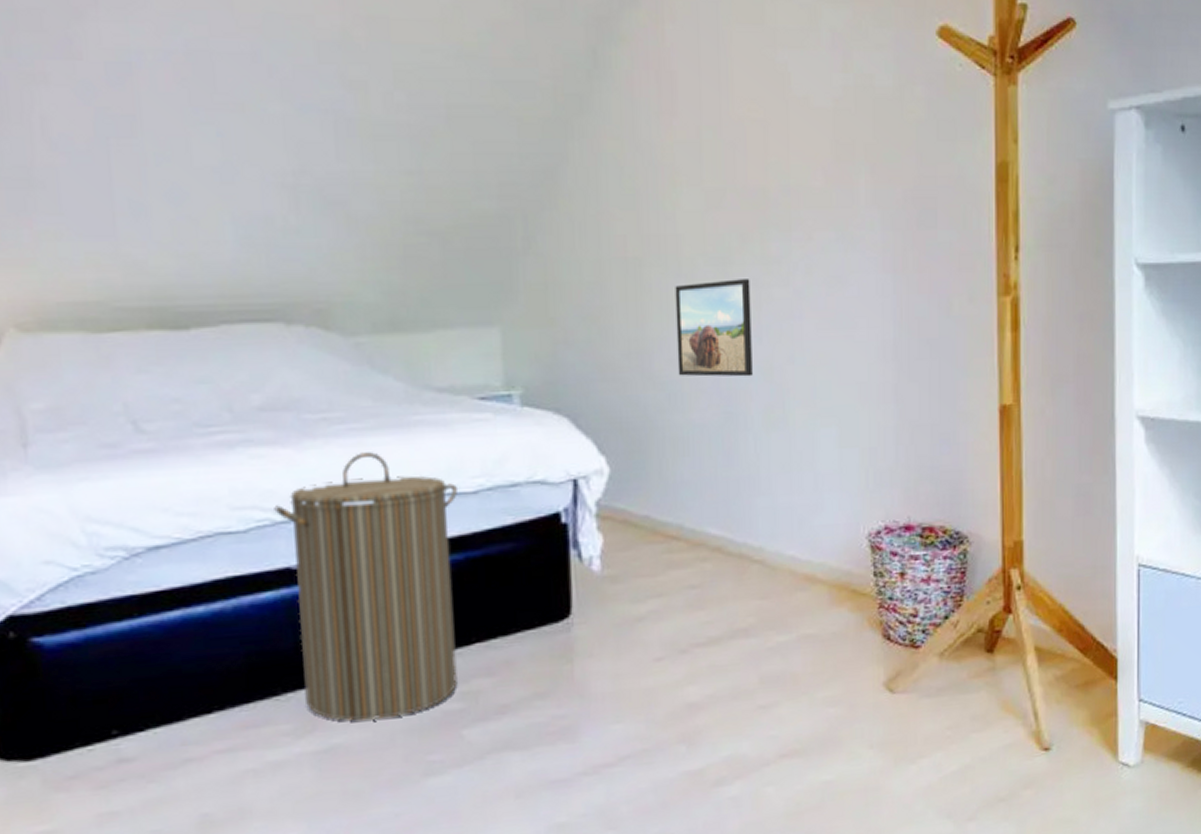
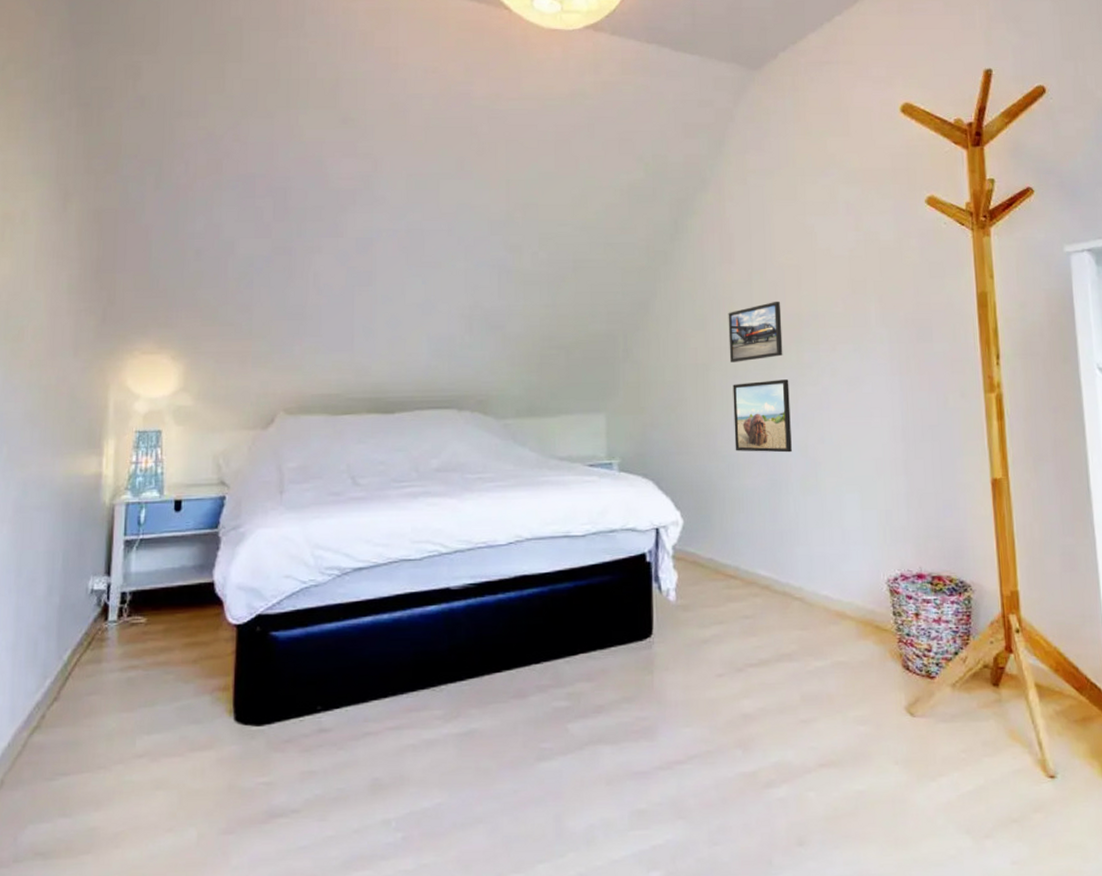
laundry hamper: present [274,452,458,721] -> none [441,503,571,711]
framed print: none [668,169,743,256] -> present [728,301,783,362]

